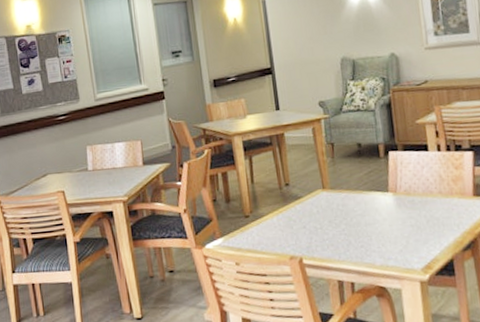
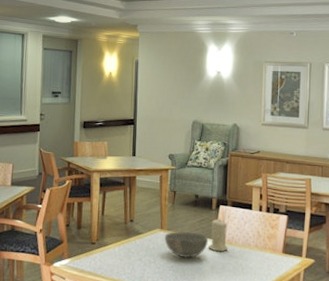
bowl: none [329,187,382,218] -> present [165,231,209,257]
candle: none [381,167,407,205] -> present [208,218,229,251]

